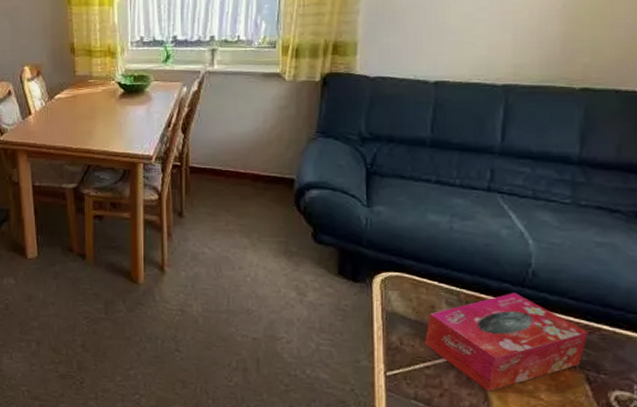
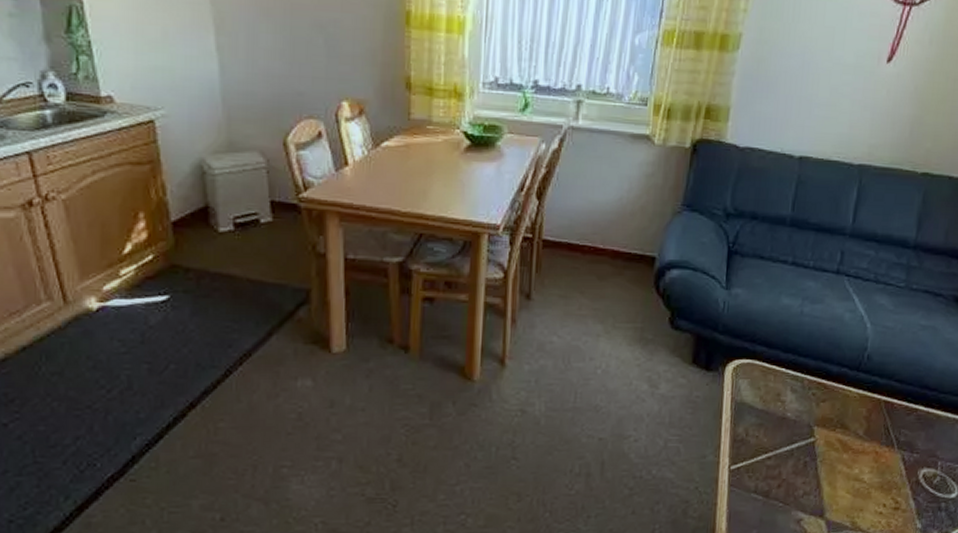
tissue box: present [425,293,588,392] -> none [768,377,908,478]

